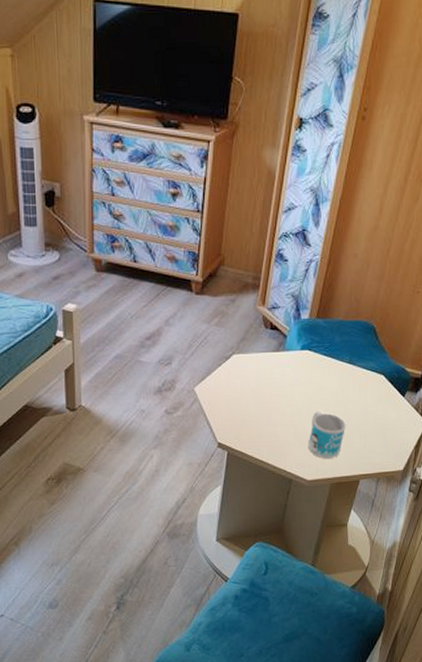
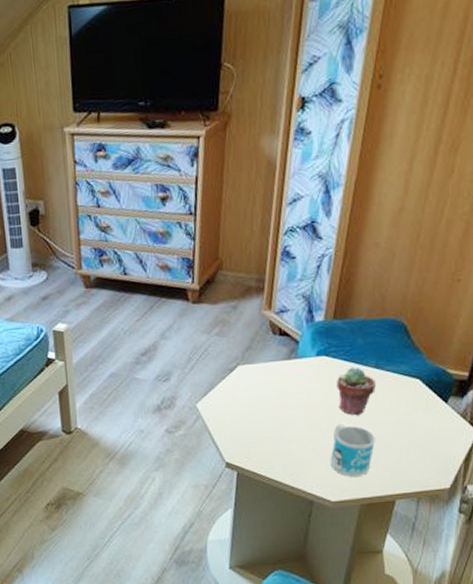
potted succulent: none [316,361,350,405] -> present [336,367,377,416]

